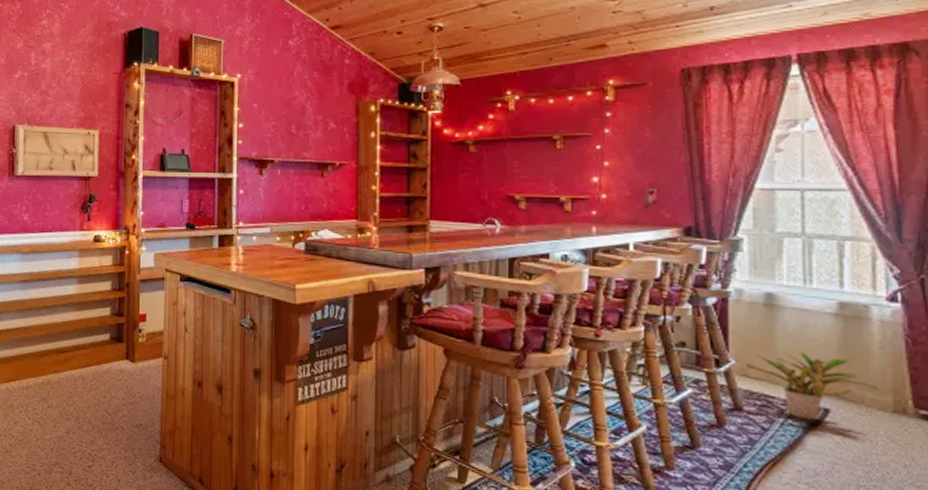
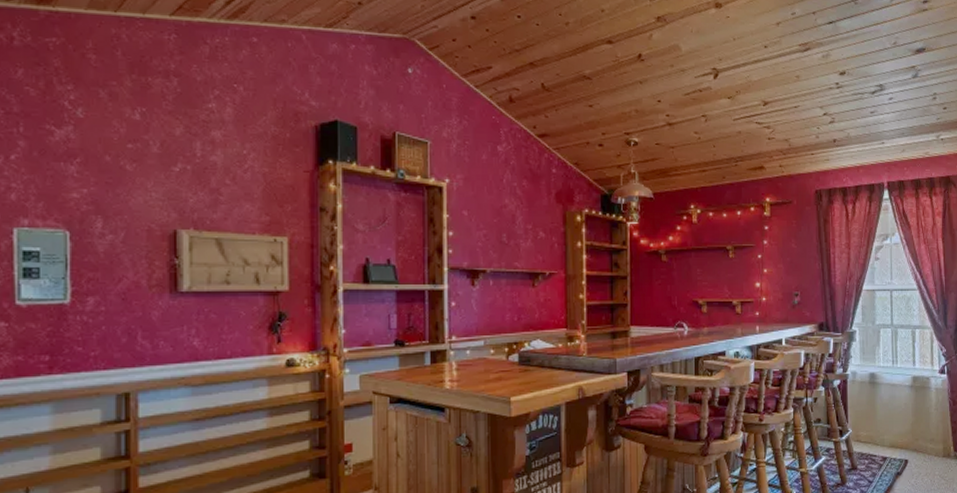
potted plant: present [746,351,877,421] -> none [859,418,934,471]

